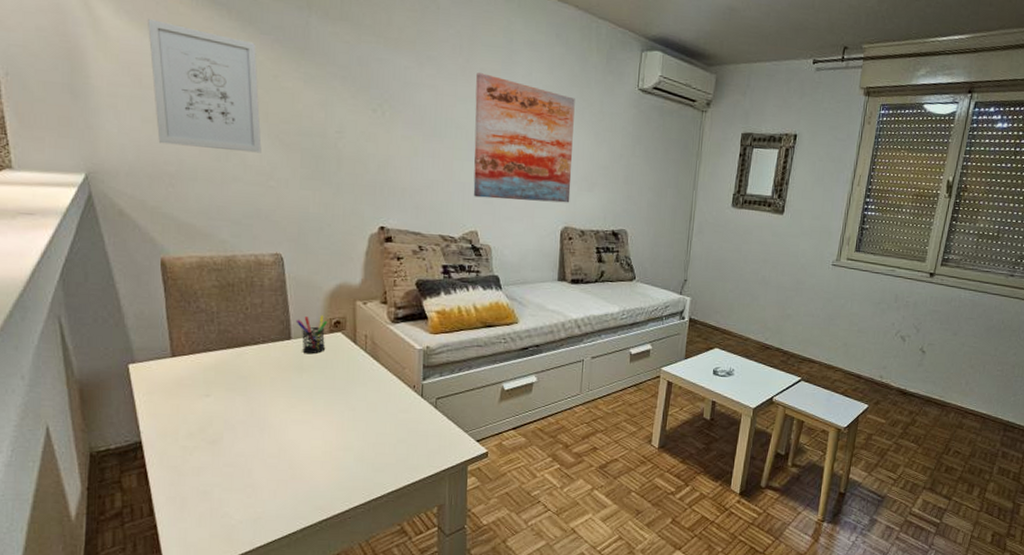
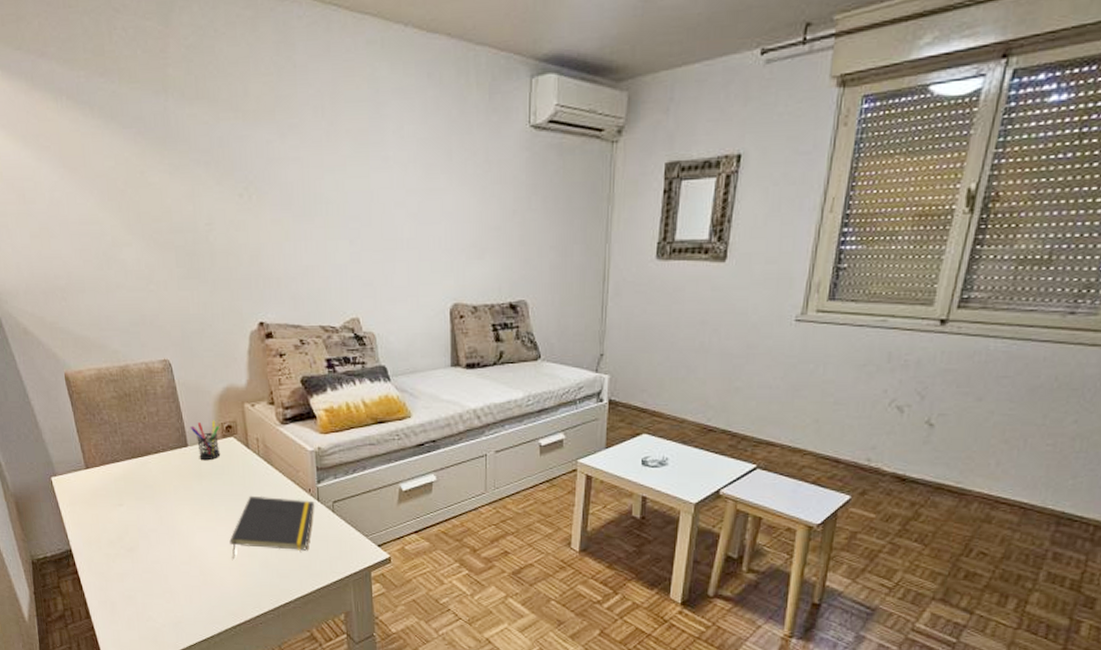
wall art: present [148,19,262,153] -> none [22,130,139,258]
notepad: none [325,390,419,453] -> present [229,495,315,560]
wall art: present [473,73,575,203] -> none [341,135,458,280]

